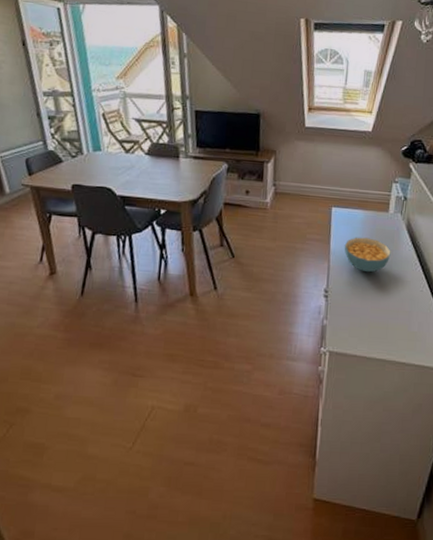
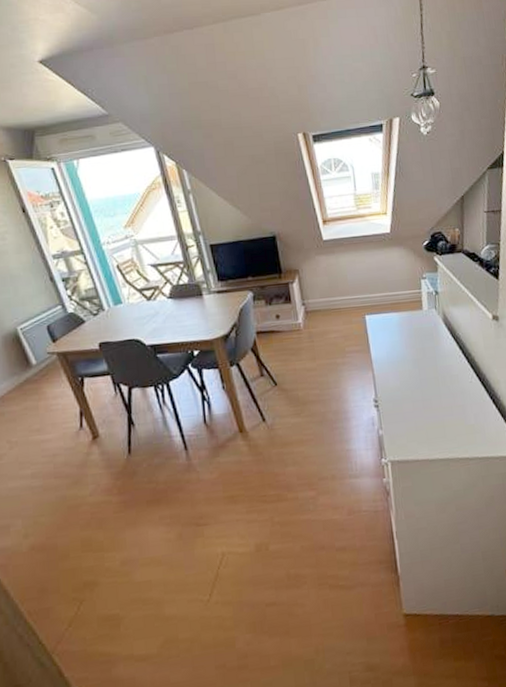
cereal bowl: present [344,237,391,273] -> none [385,338,433,374]

